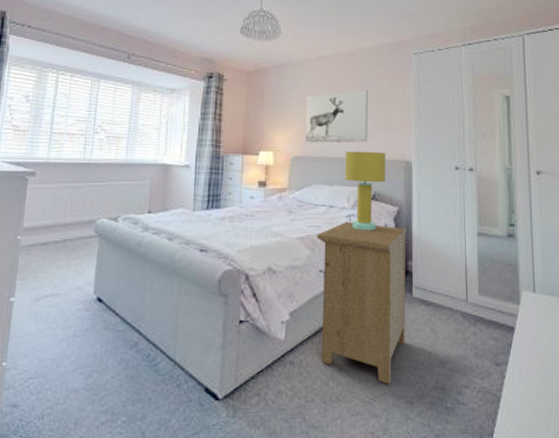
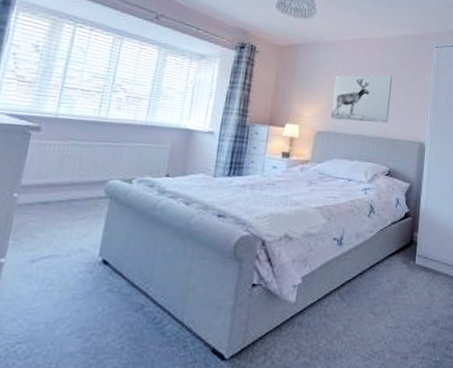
nightstand: present [317,221,407,384] -> none [328,194,415,342]
table lamp: present [344,151,385,231] -> none [364,129,403,204]

